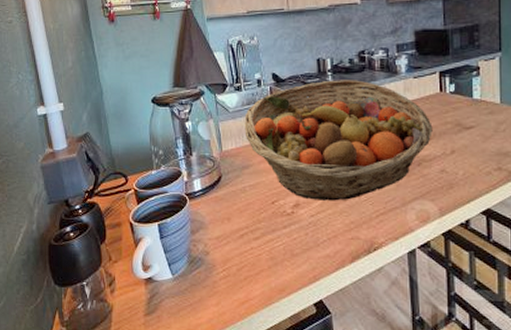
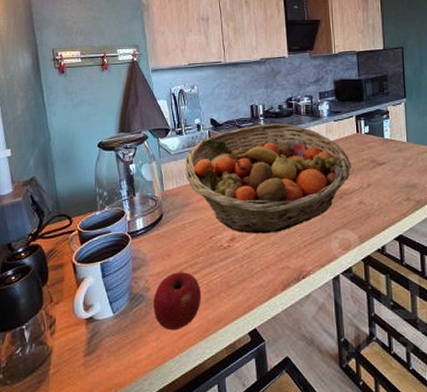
apple: none [213,237,263,297] -> present [153,272,201,331]

